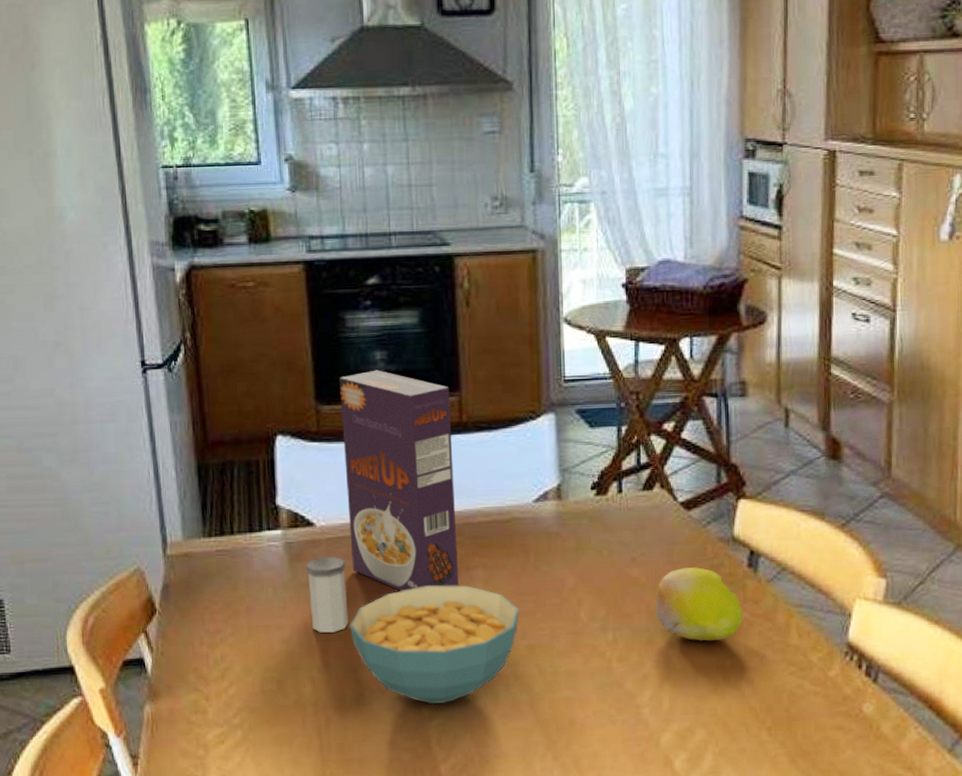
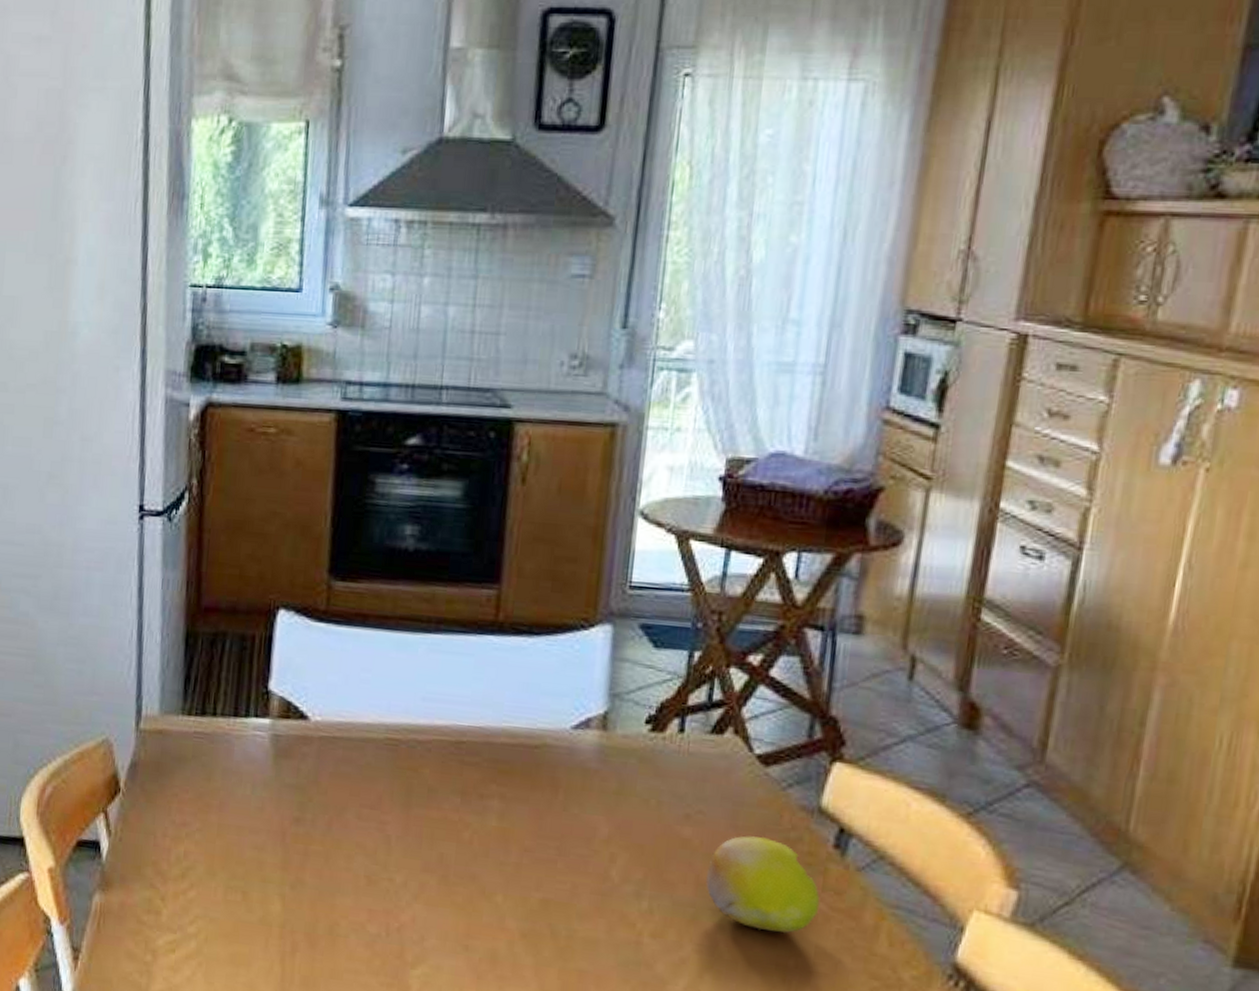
salt shaker: present [305,557,349,633] -> none [290,757,340,847]
cereal box: present [339,370,459,592] -> none [345,546,488,816]
cereal bowl: present [349,585,519,705] -> none [332,808,537,951]

